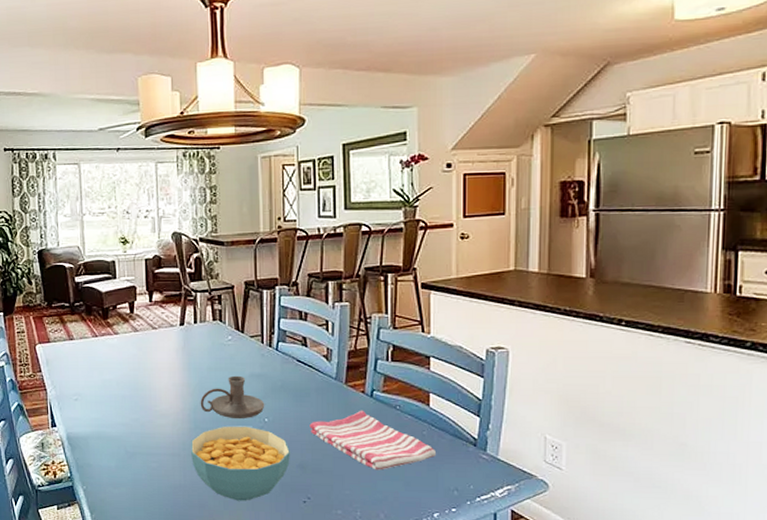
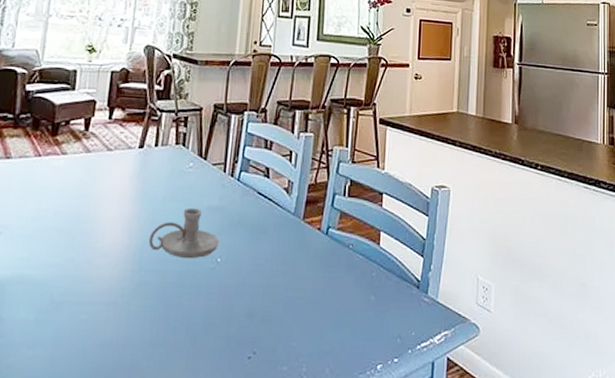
cereal bowl: present [190,426,290,501] -> none [129,267,240,360]
dish towel: present [309,410,436,470] -> none [263,249,383,317]

